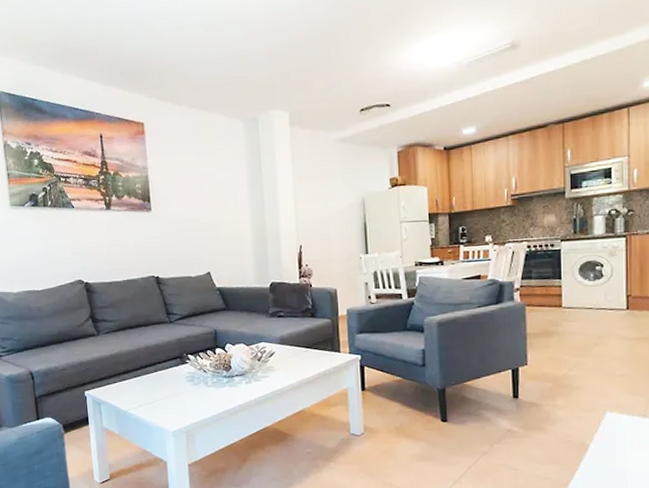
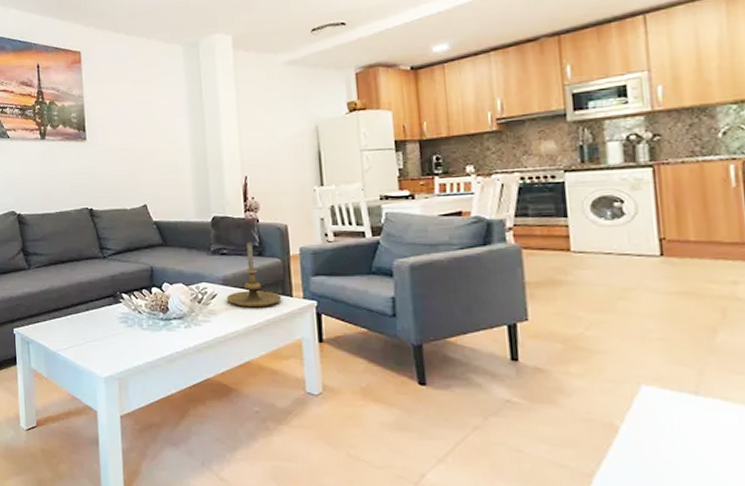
candle holder: none [283,305,331,363] -> present [226,242,282,308]

